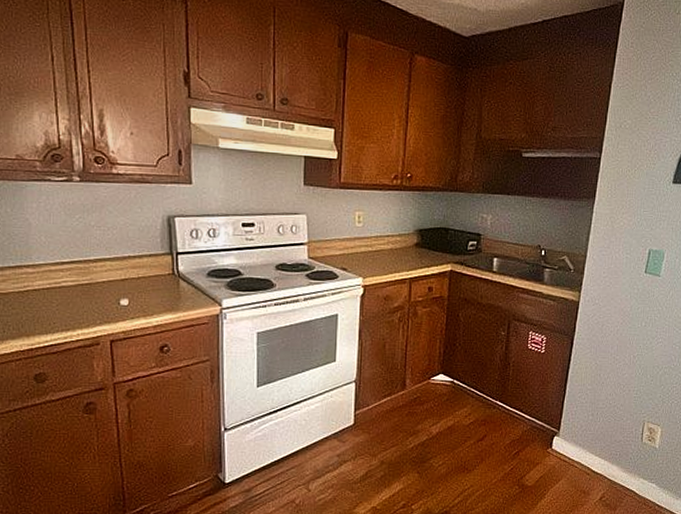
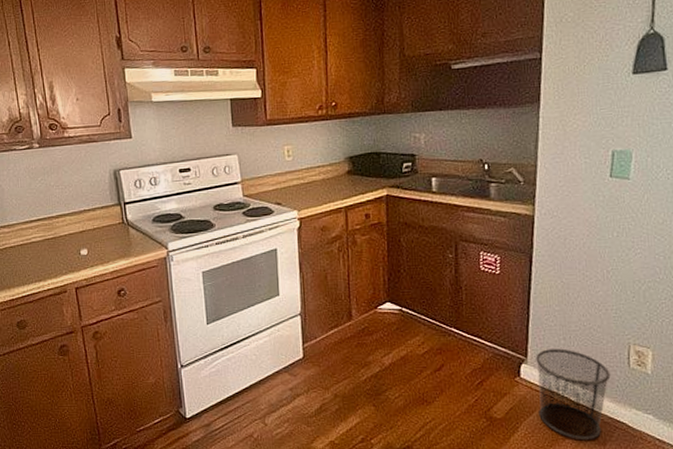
trash can: none [564,423,627,505] -> present [535,348,611,439]

